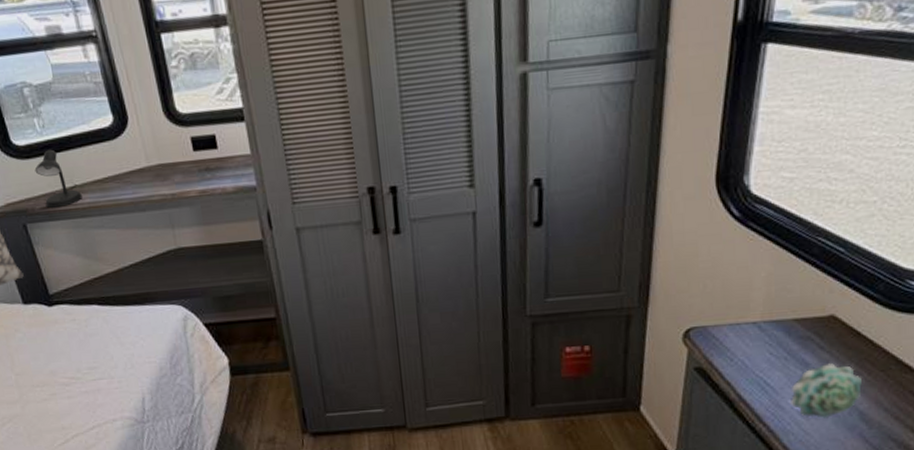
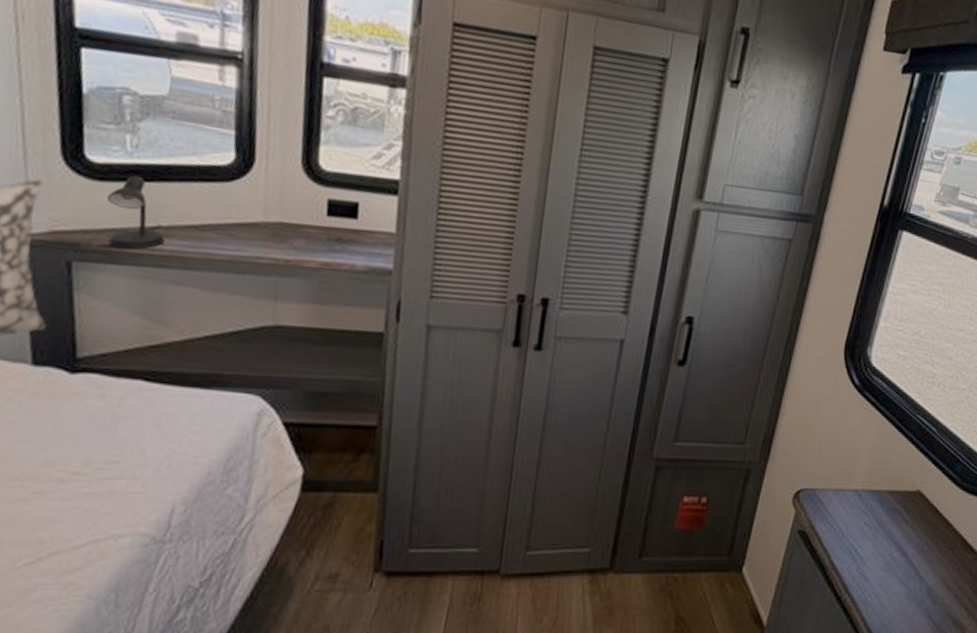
succulent plant: present [789,363,862,418] -> none [873,538,934,592]

